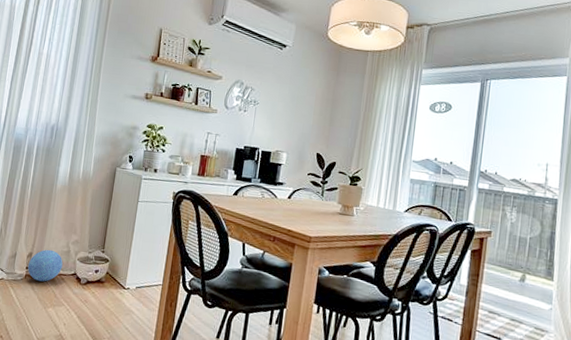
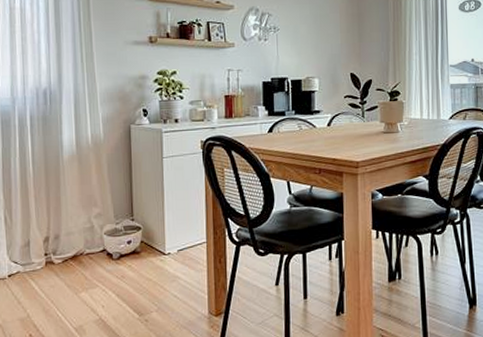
ball: present [27,249,63,282] -> none [46,229,88,266]

